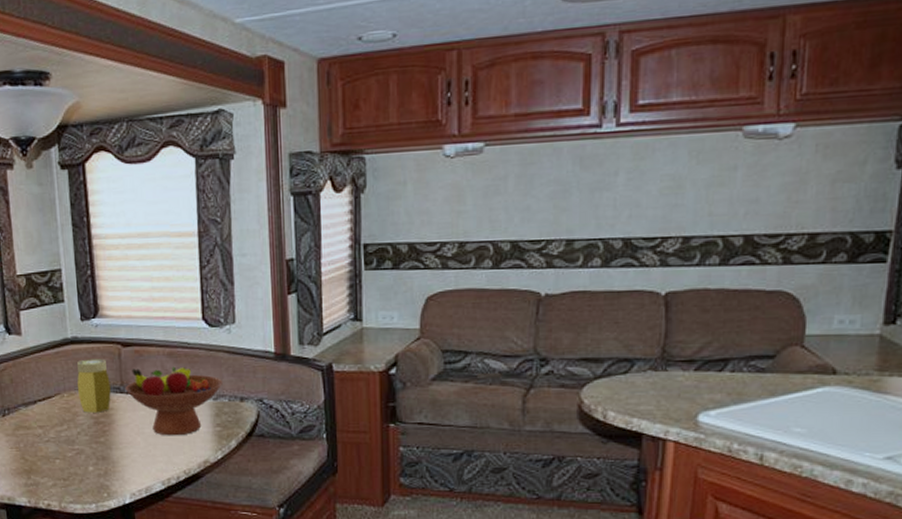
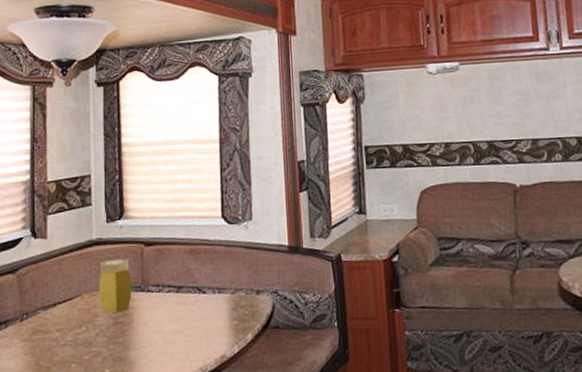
fruit bowl: present [125,366,223,436] -> none [146,263,240,333]

